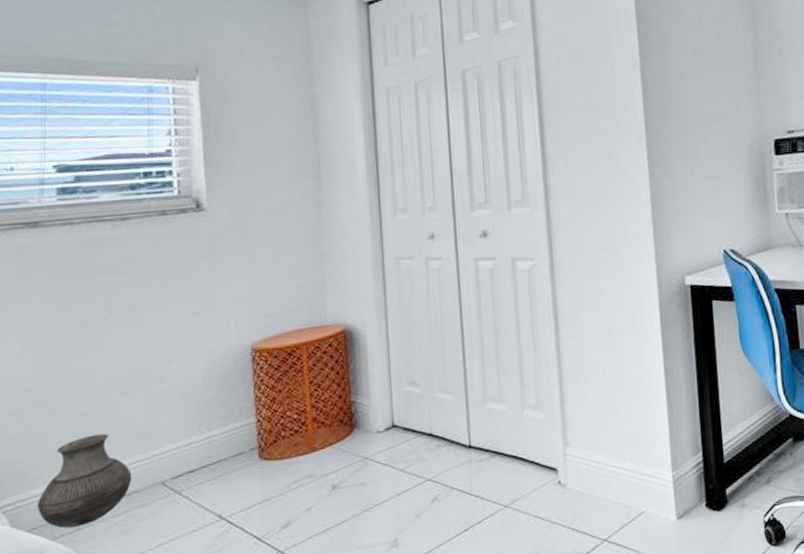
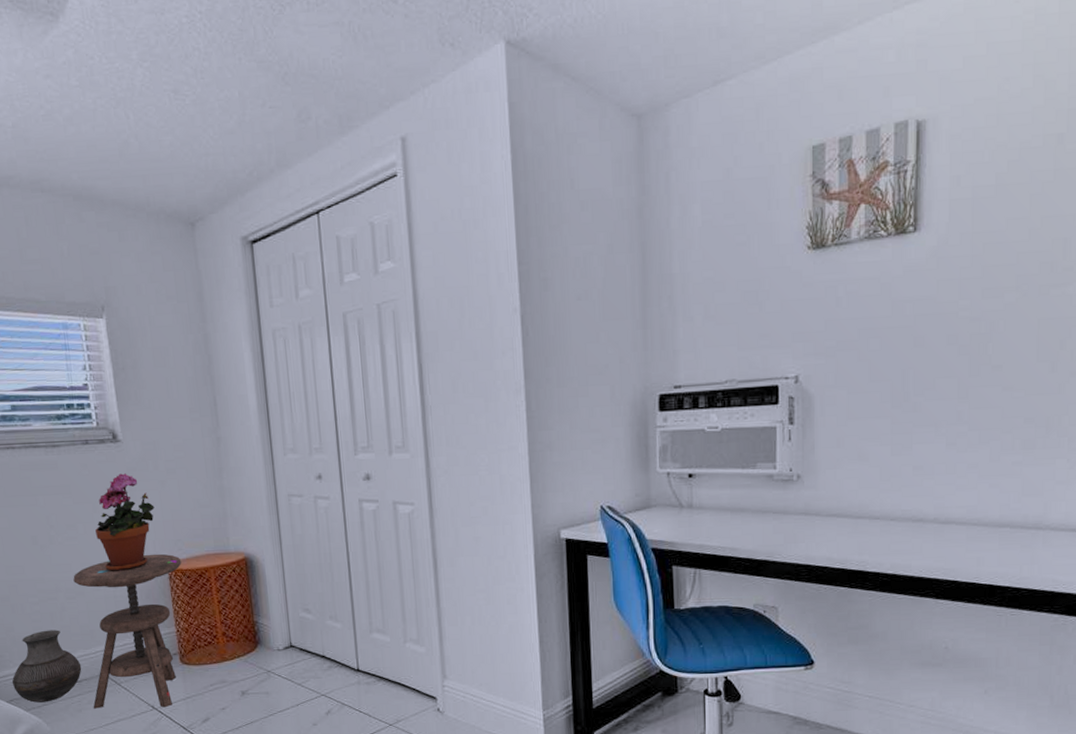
side table: none [132,332,269,528] -> present [73,553,182,709]
potted plant: none [166,245,240,358] -> present [95,473,155,571]

